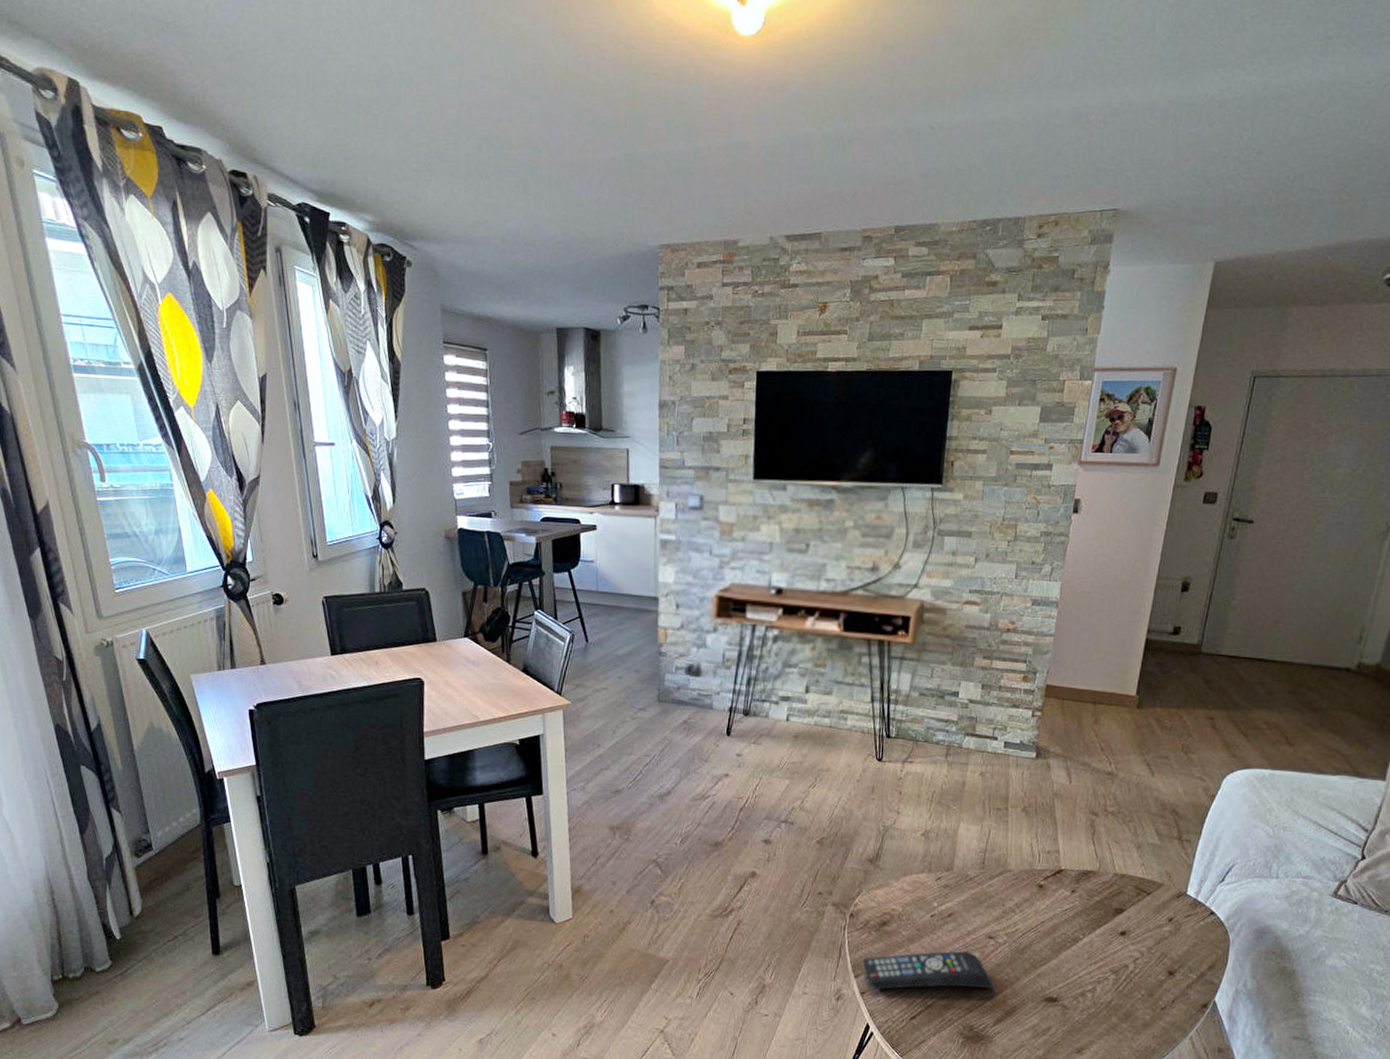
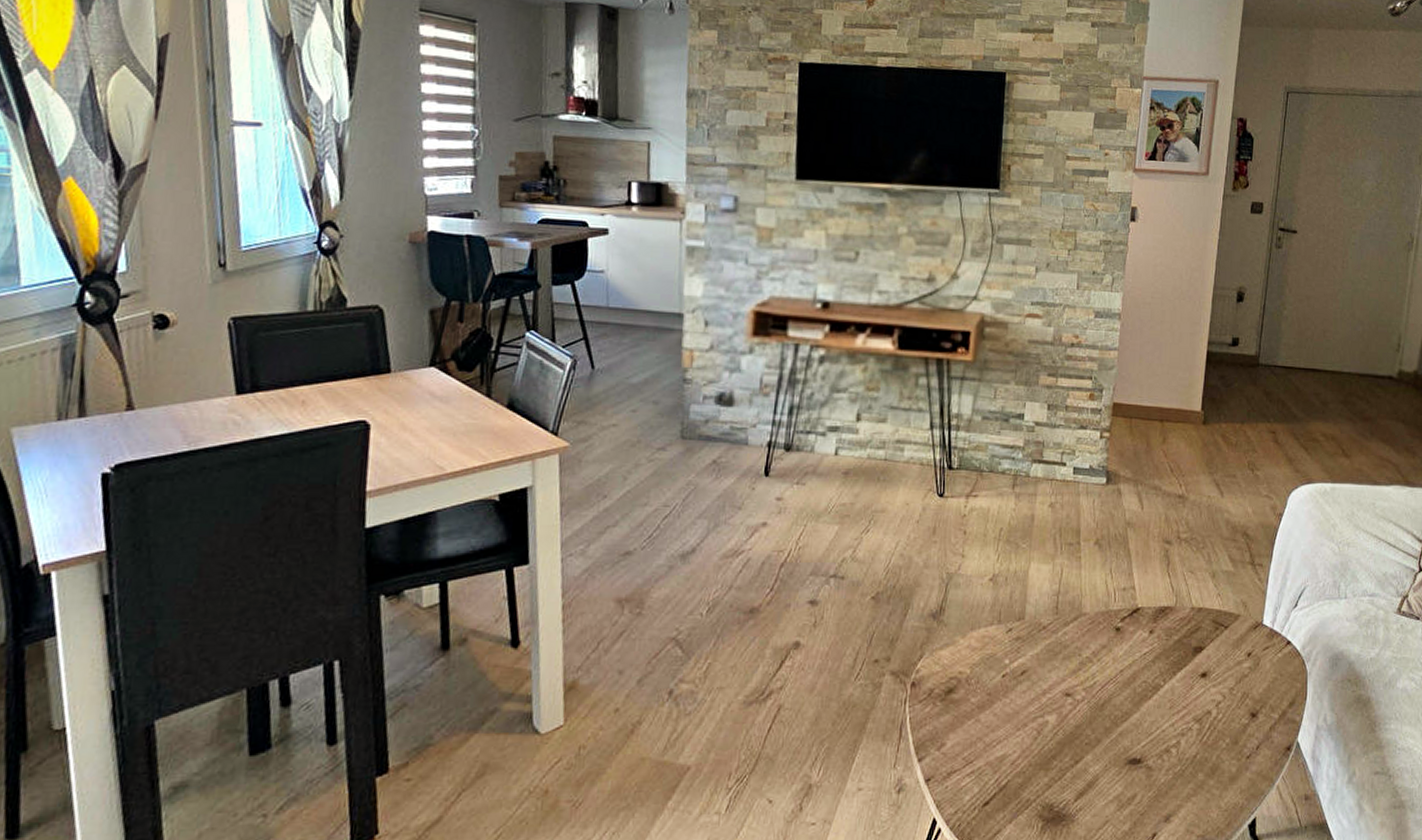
remote control: present [862,951,994,990] -> none [926,714,1074,774]

